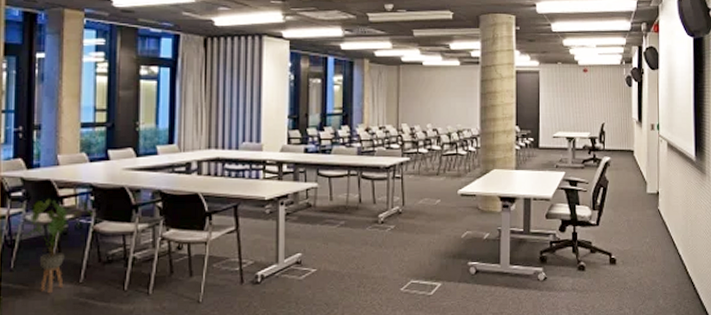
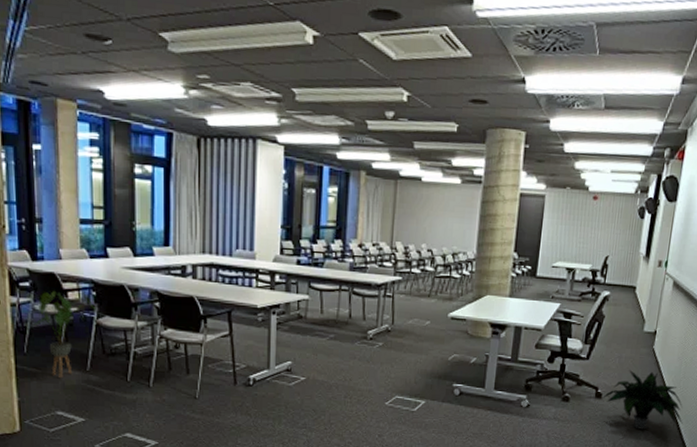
potted plant: none [617,232,698,293] -> present [602,370,683,430]

